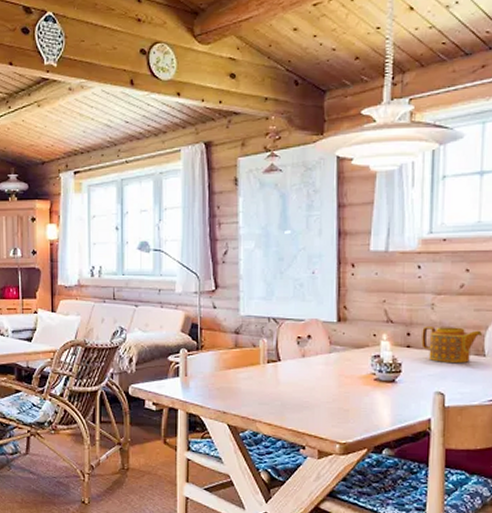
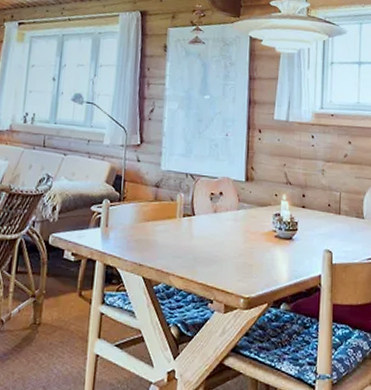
teapot: present [421,327,483,363] -> none [314,190,362,224]

